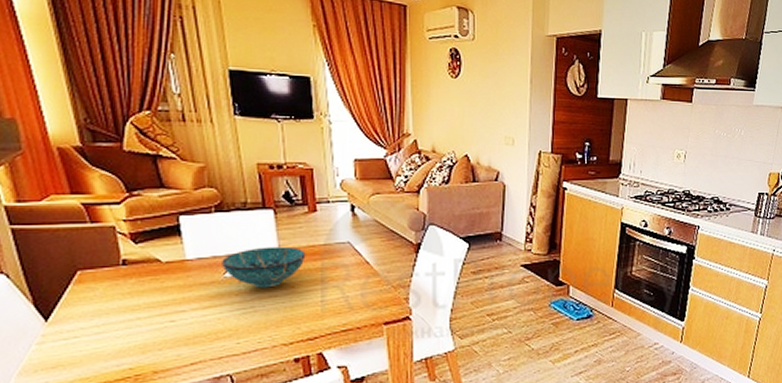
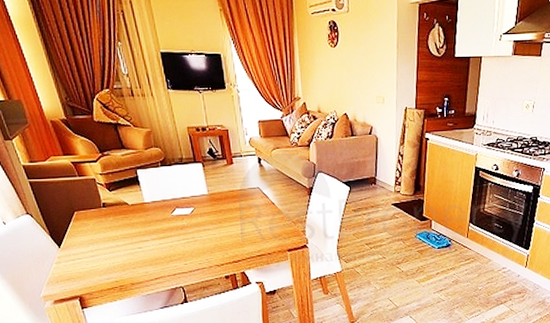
decorative bowl: present [222,246,306,288] -> none [169,191,228,224]

